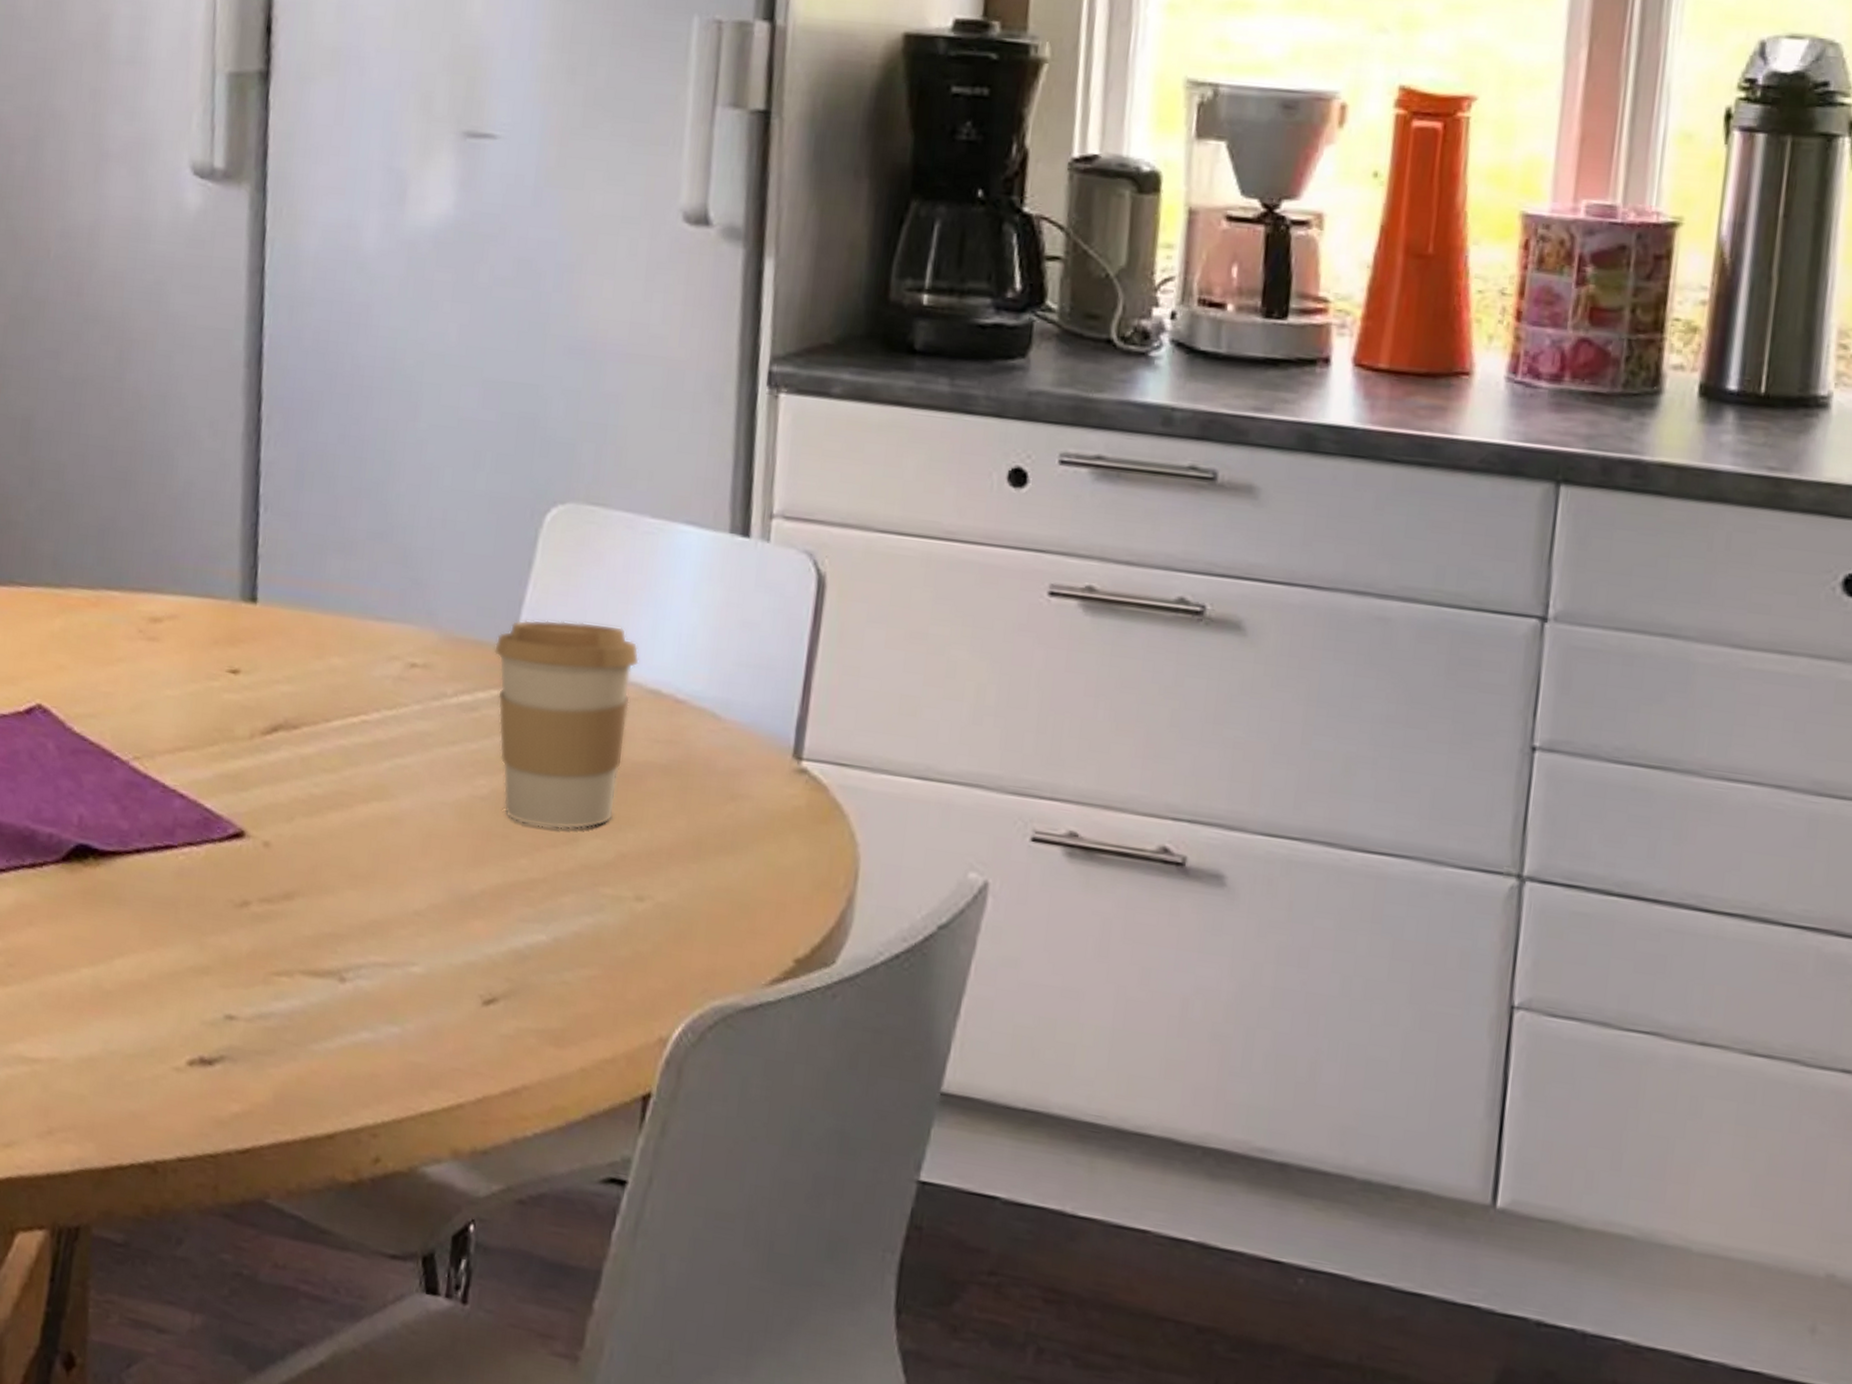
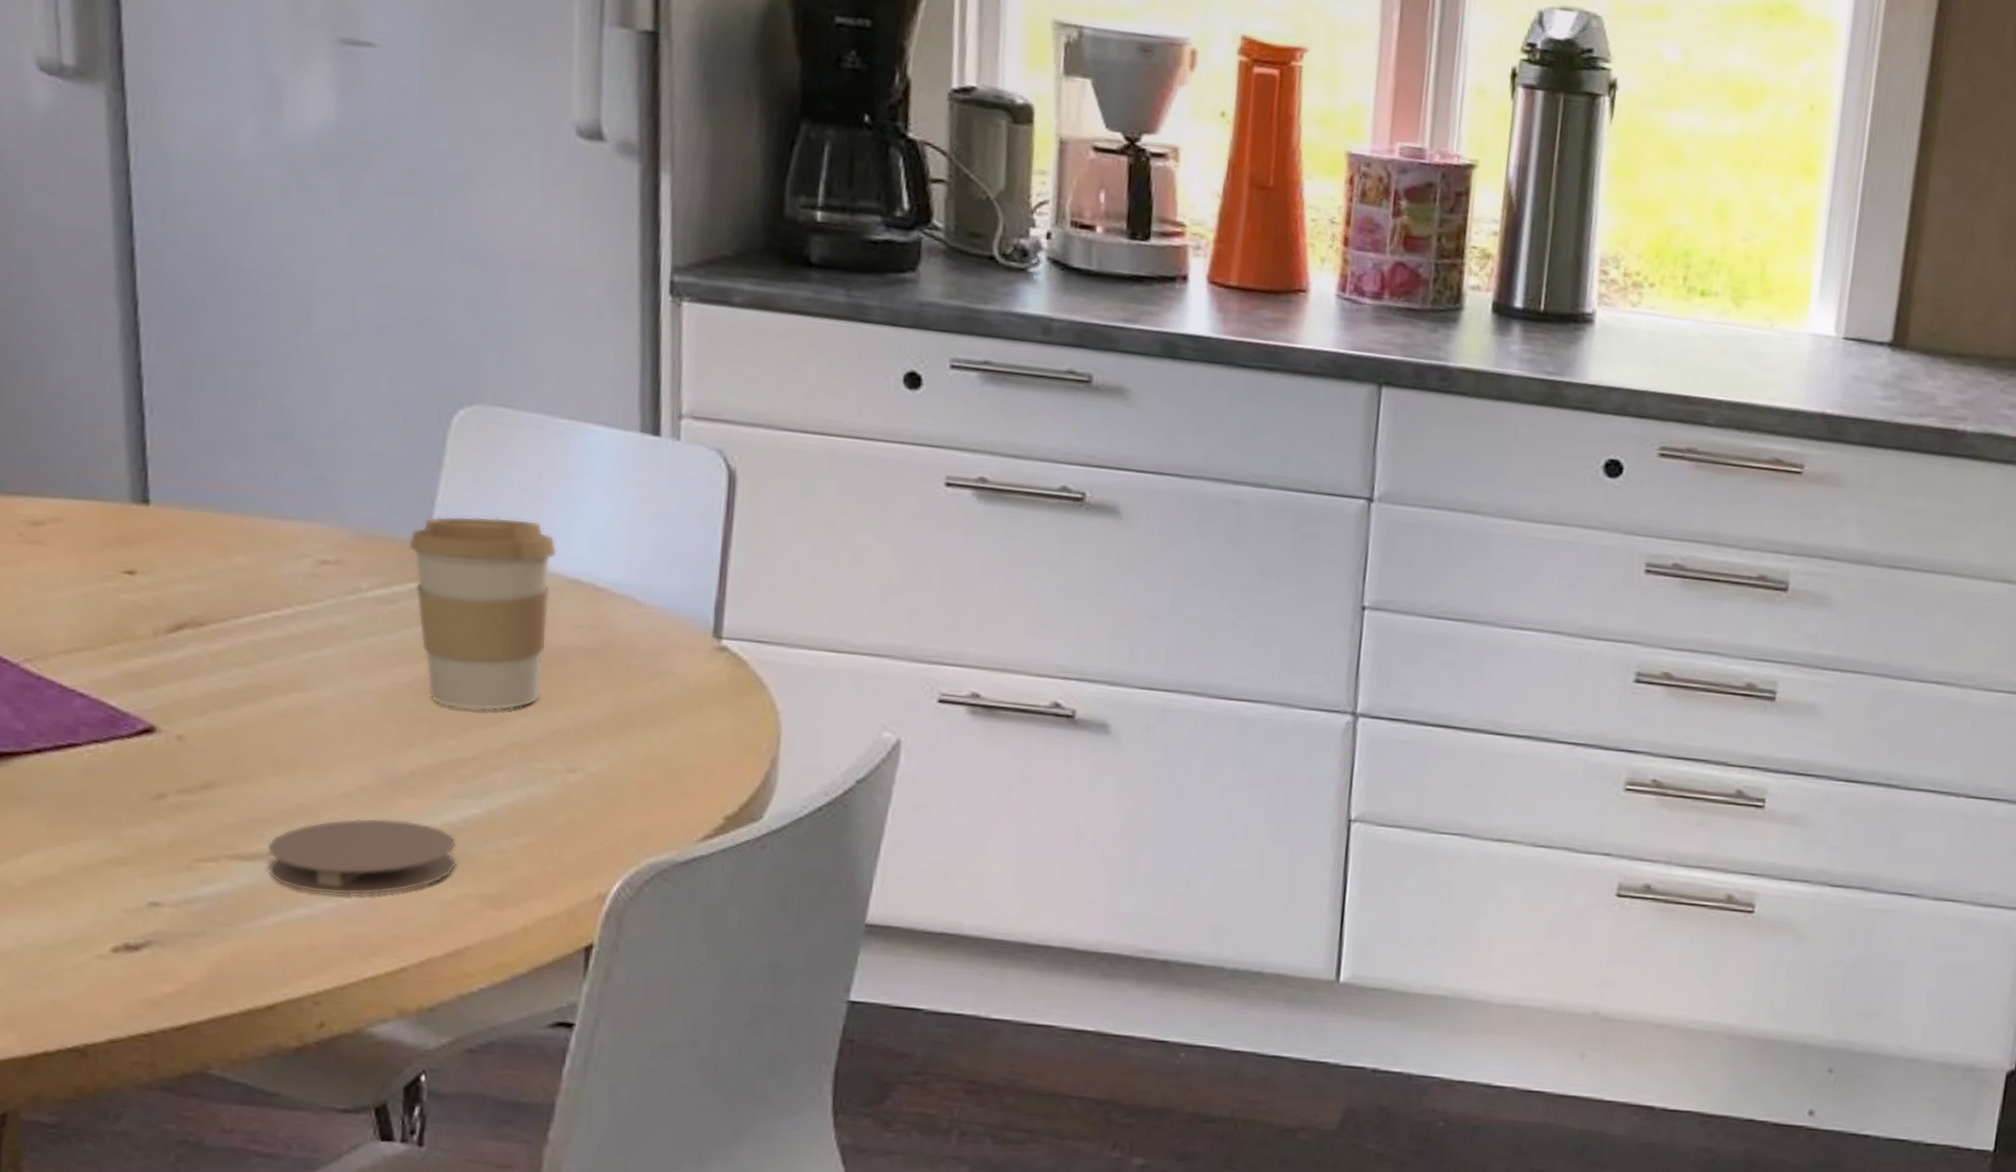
coaster: none [337,938,521,1023] -> present [267,818,456,896]

